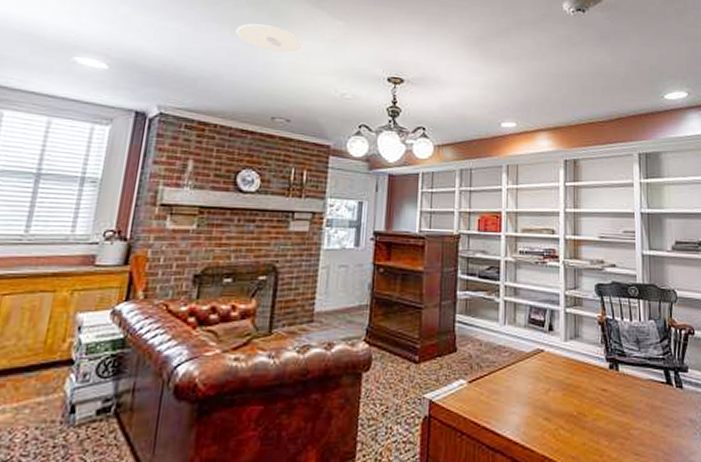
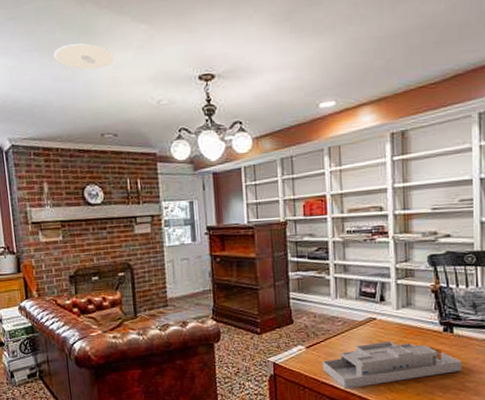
desk organizer: none [483,377,627,436] -> present [321,340,462,389]

